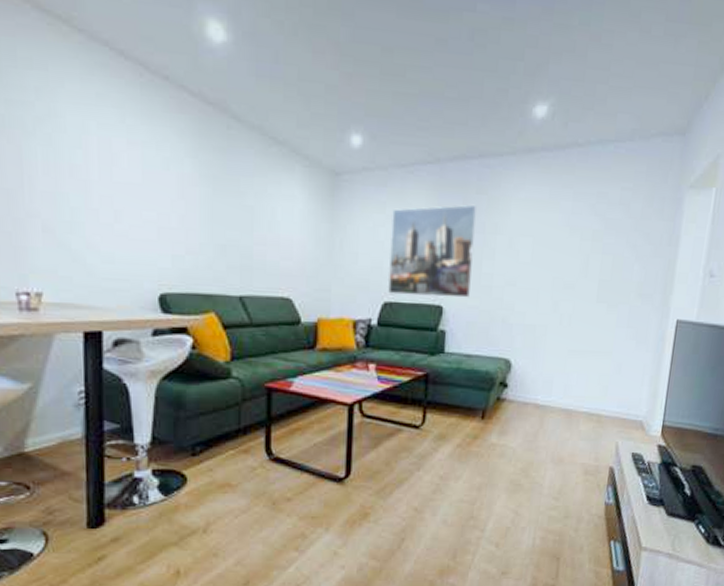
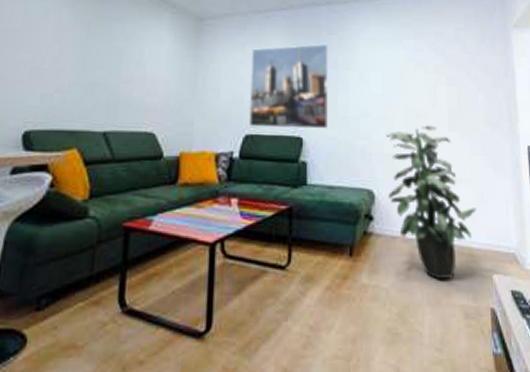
indoor plant: none [525,296,612,442] -> present [386,125,477,280]

